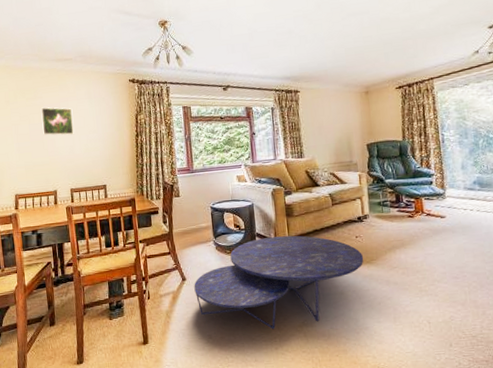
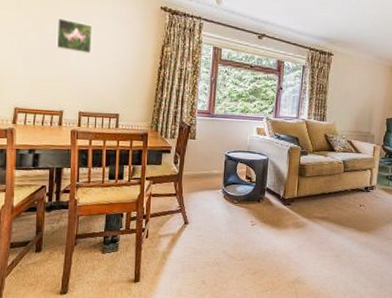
nesting table: present [194,235,364,330] -> none [195,193,364,283]

